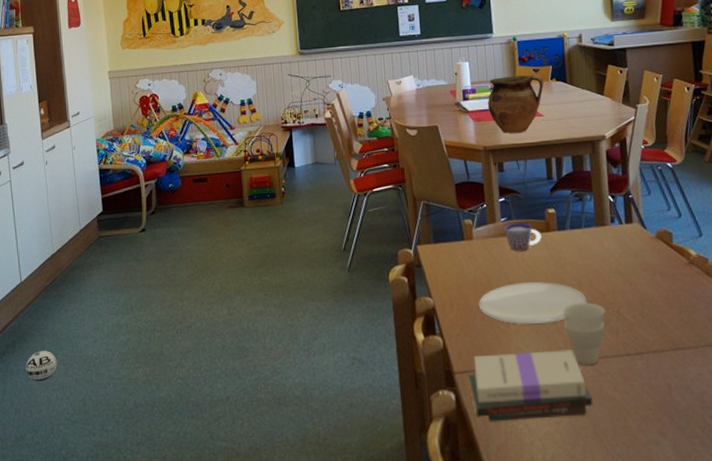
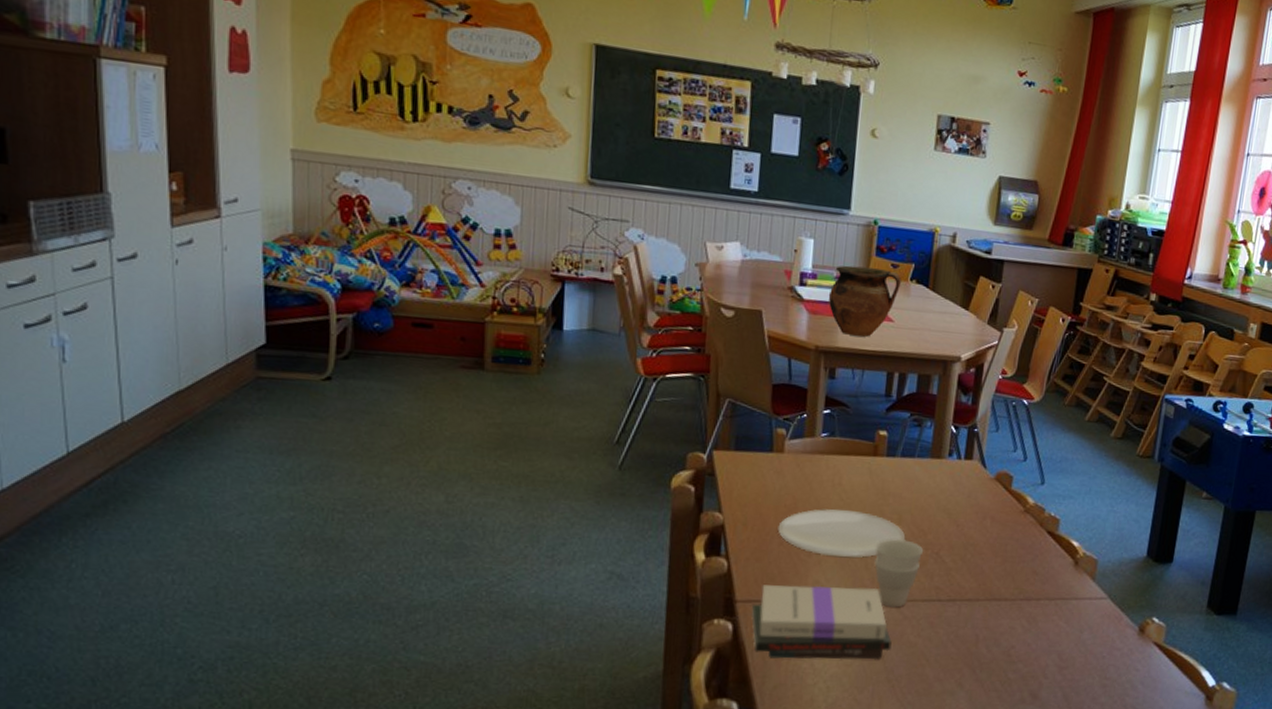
ball: present [26,351,57,382] -> none [124,518,176,559]
cup: present [504,223,542,251] -> none [823,440,867,474]

